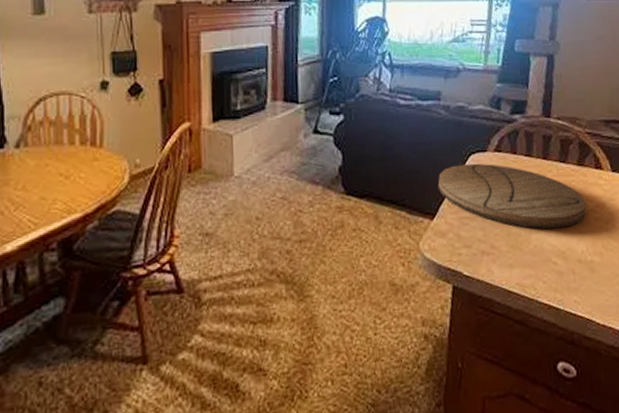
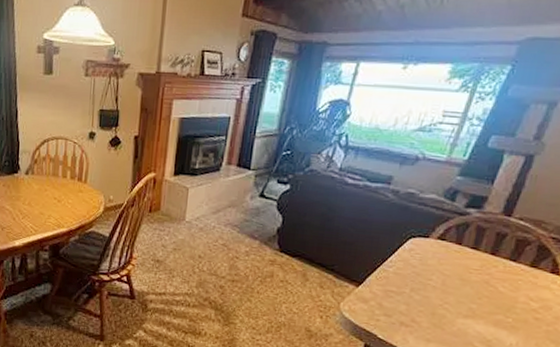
cutting board: present [437,163,587,229] -> none [369,244,530,320]

